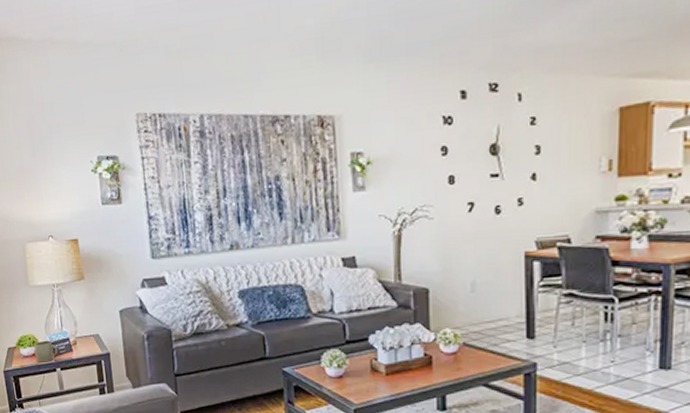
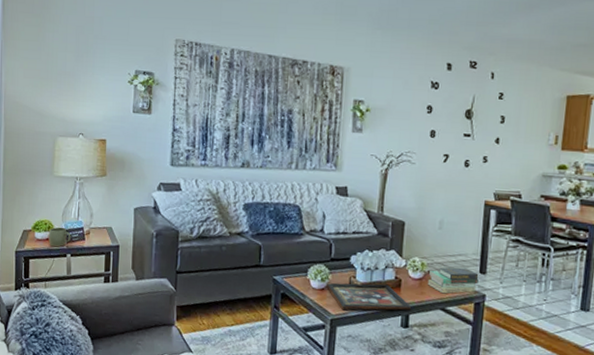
decorative tray: none [345,363,448,398] -> present [327,283,412,311]
books: none [464,334,526,367] -> present [427,267,479,294]

